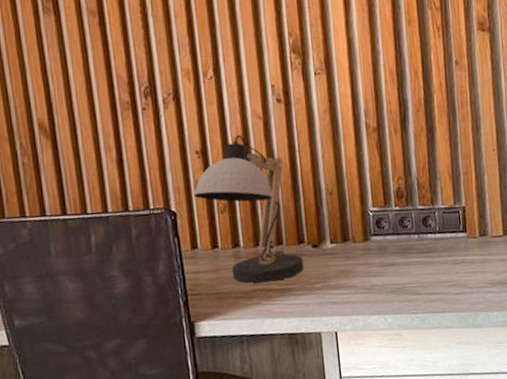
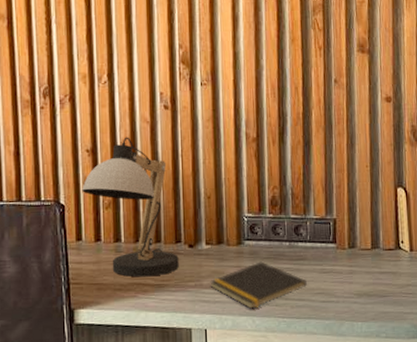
notepad: none [337,257,439,307] -> present [210,261,307,309]

